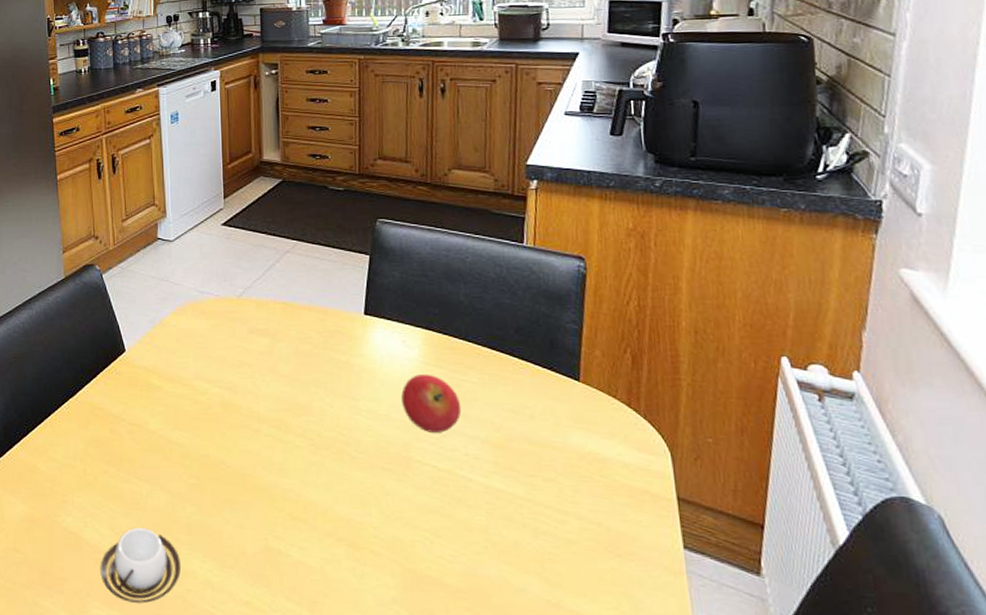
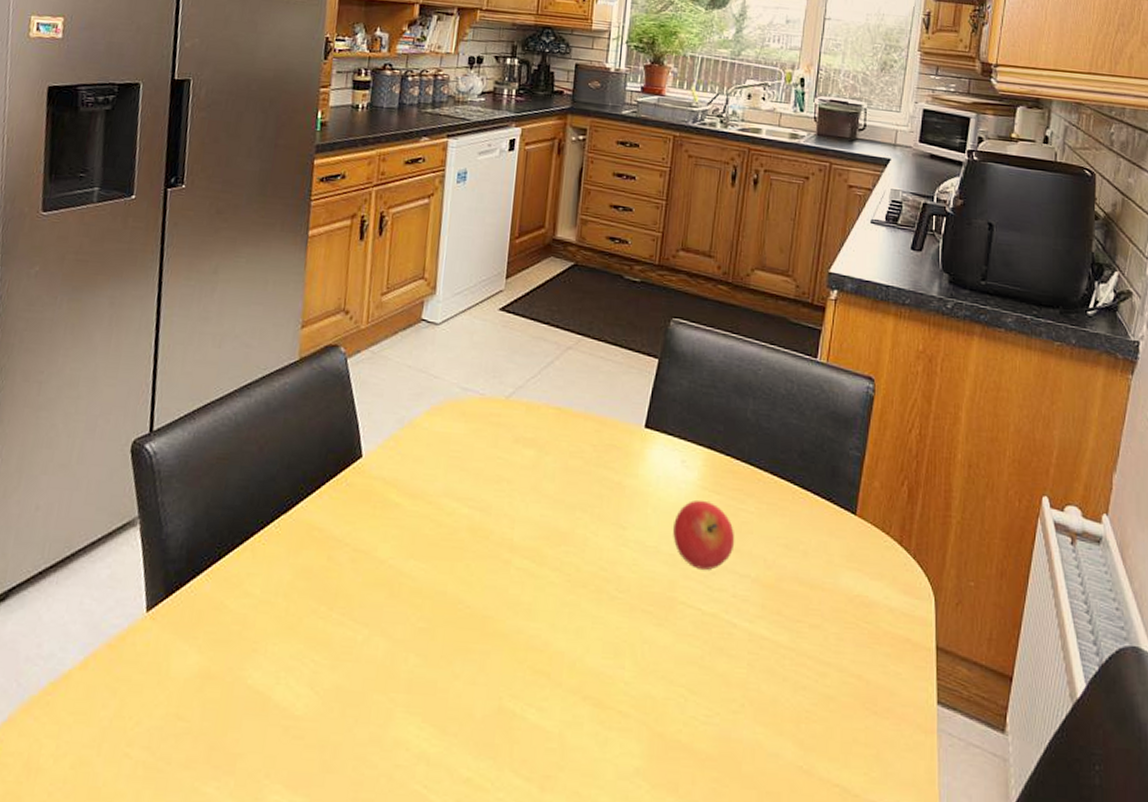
cup: present [100,527,180,604] -> none [287,684,392,785]

